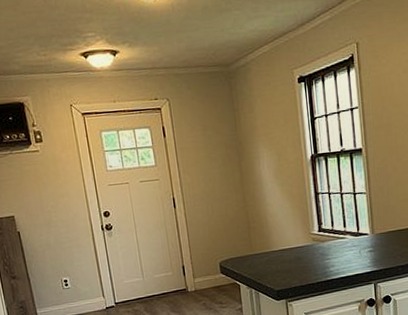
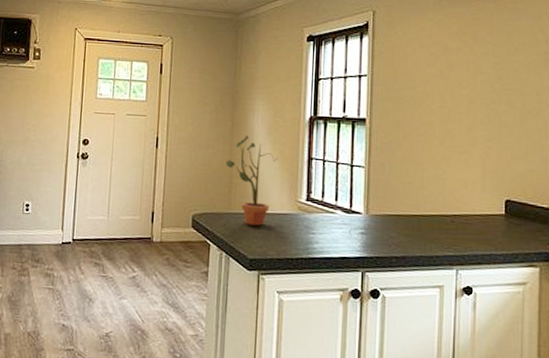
potted plant: none [241,182,288,262] -> present [225,136,278,226]

